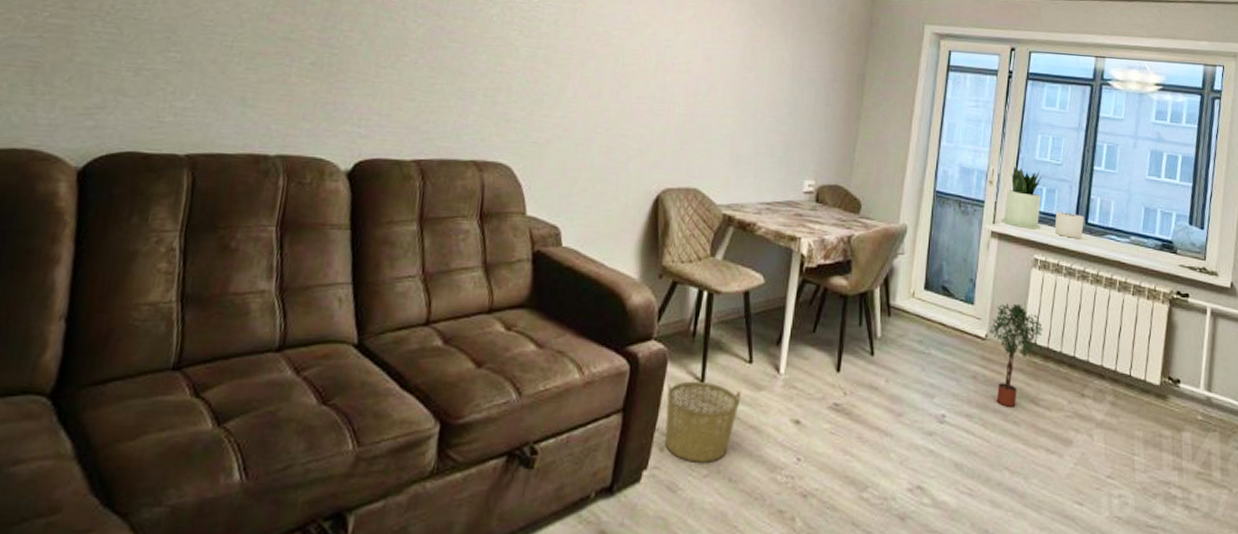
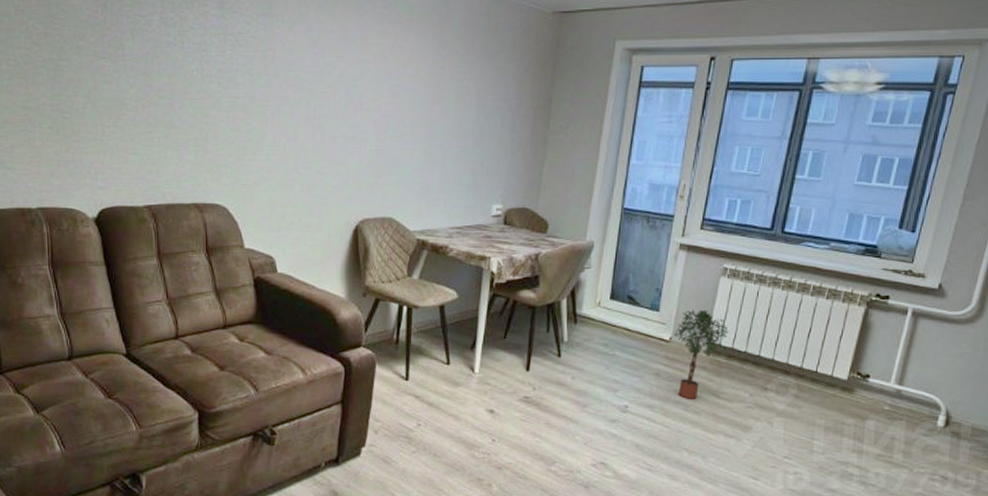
basket: present [664,381,741,463] -> none [377,379,441,442]
planter: present [1000,167,1044,230] -> none [690,181,739,240]
planter: present [1054,211,1084,240] -> none [747,222,780,248]

